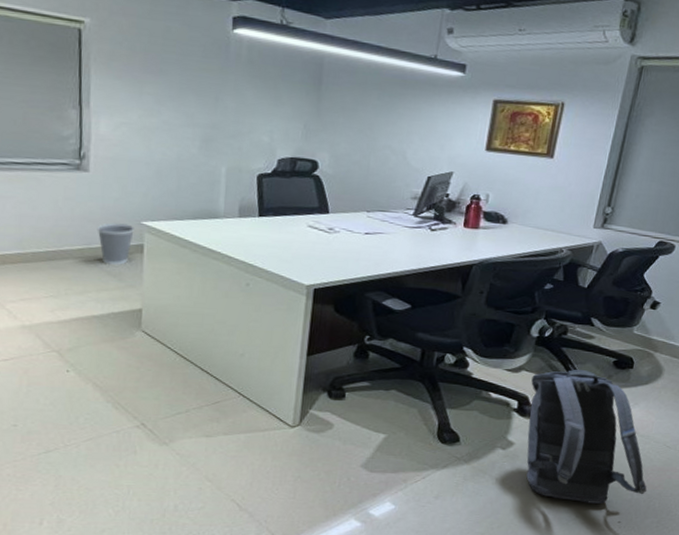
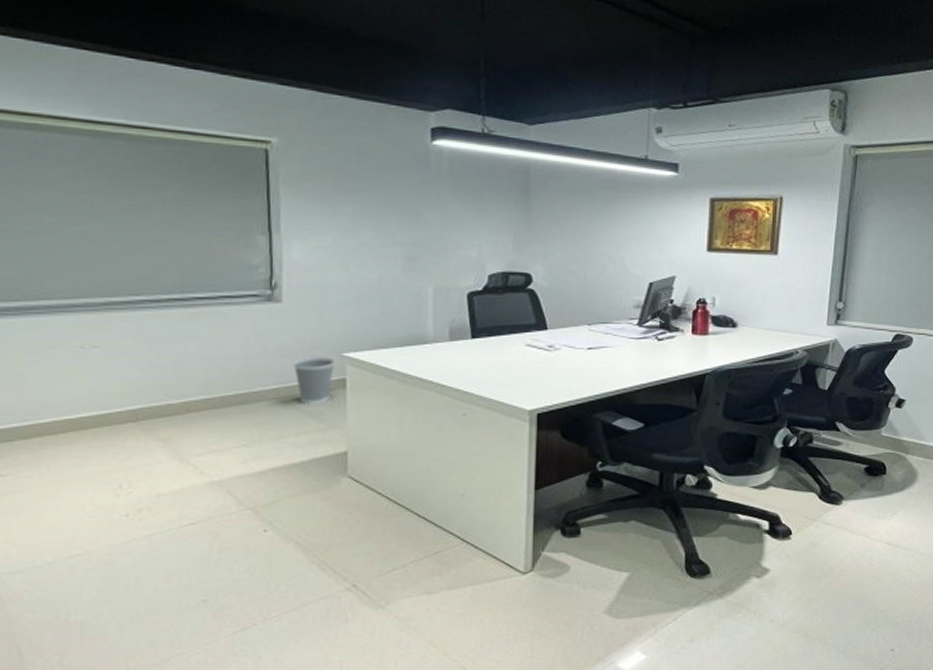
backpack: present [526,369,647,504] -> none [780,479,917,632]

